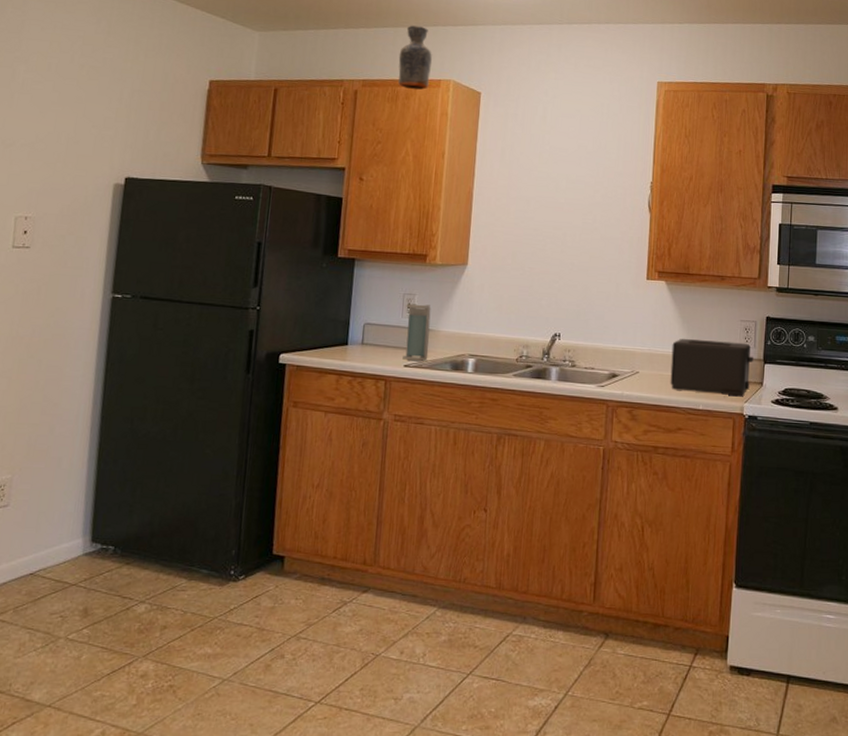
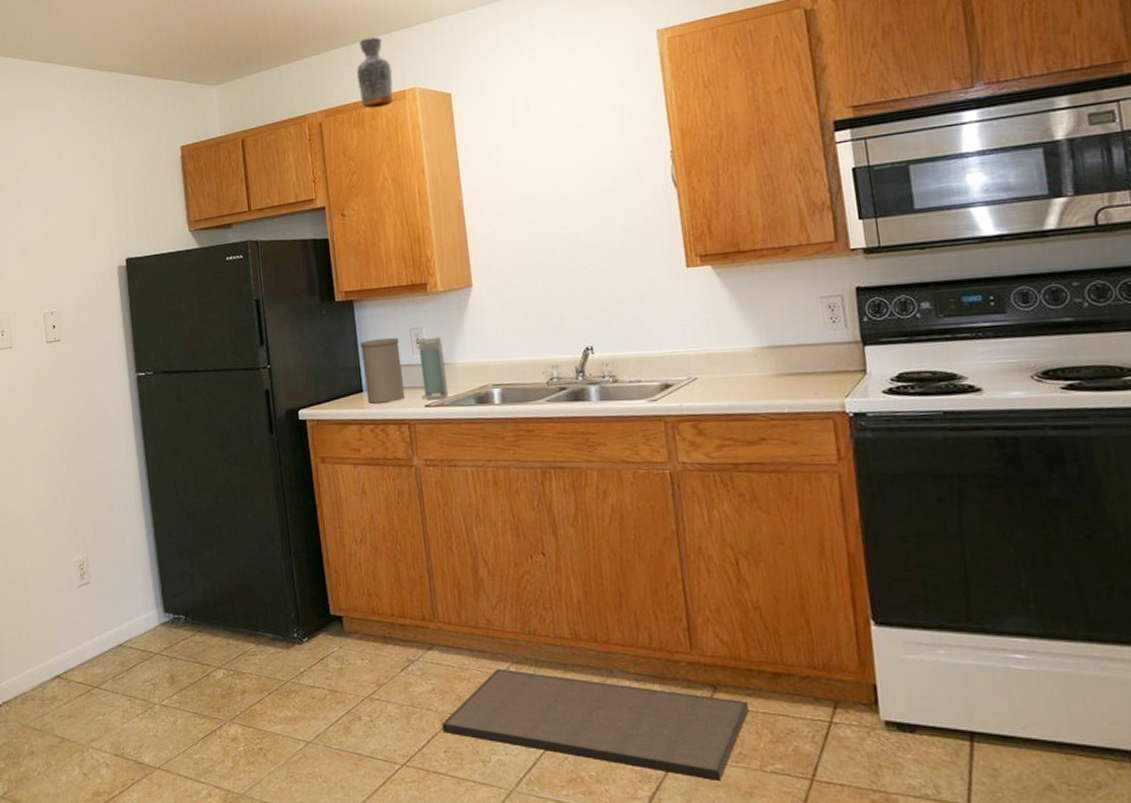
canister: none [350,298,391,358] -> present [359,338,406,404]
doormat: none [361,612,631,716] -> present [441,668,750,781]
toaster: present [670,338,753,397] -> none [734,324,849,394]

